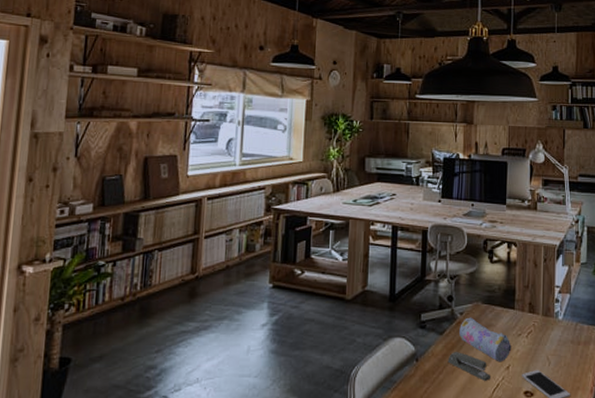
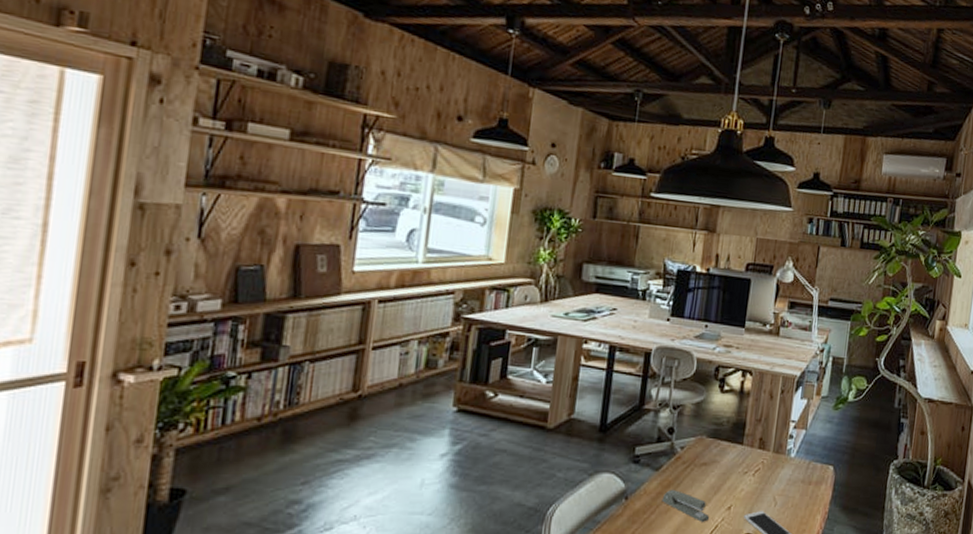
pencil case: present [459,317,512,362] -> none [678,452,736,502]

